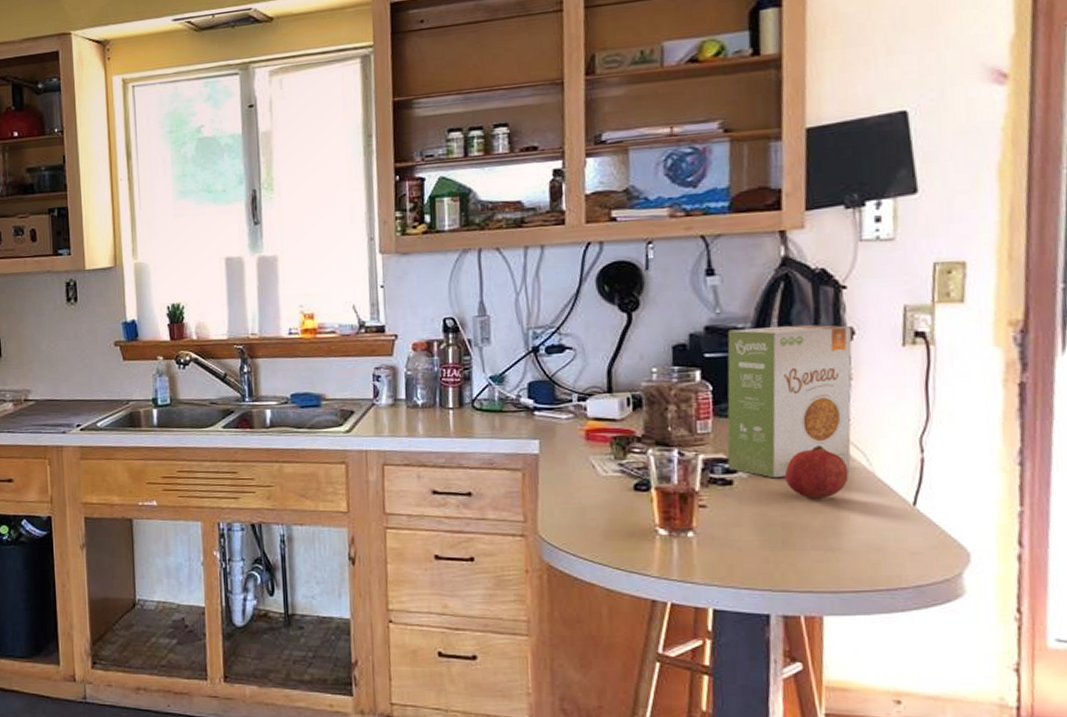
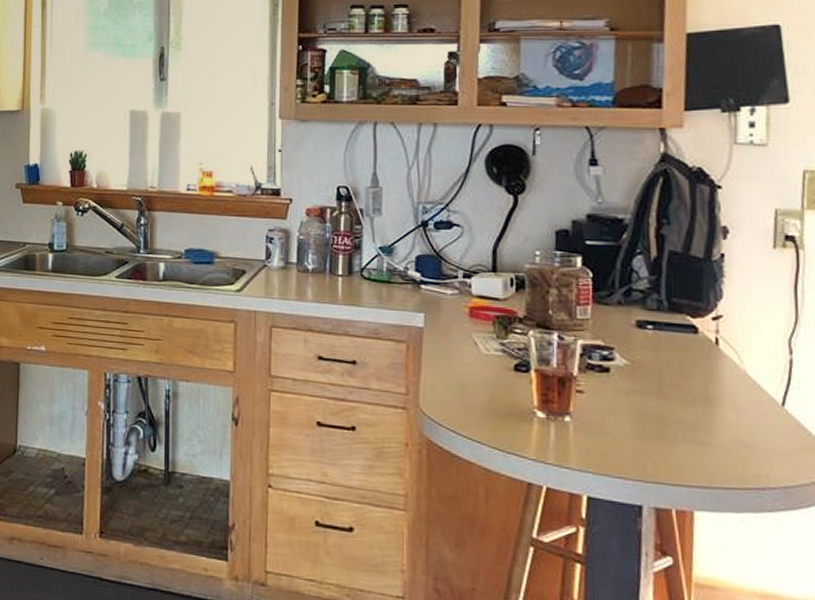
food box: present [727,324,853,477] -> none [605,219,727,368]
fruit: present [784,445,849,499] -> none [659,339,721,393]

